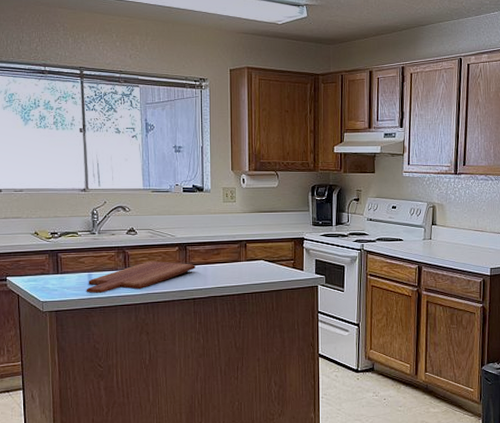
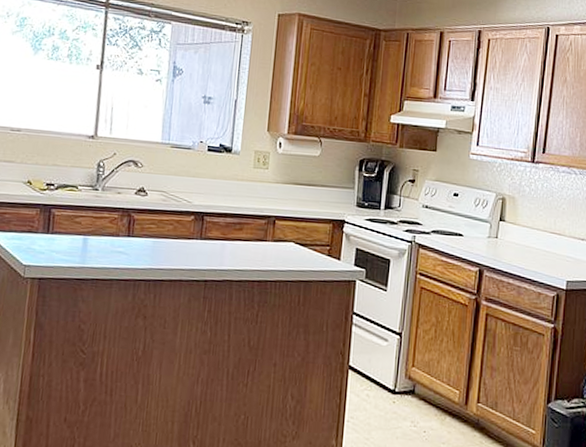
cutting board: present [86,260,195,293] -> none [78,228,212,263]

